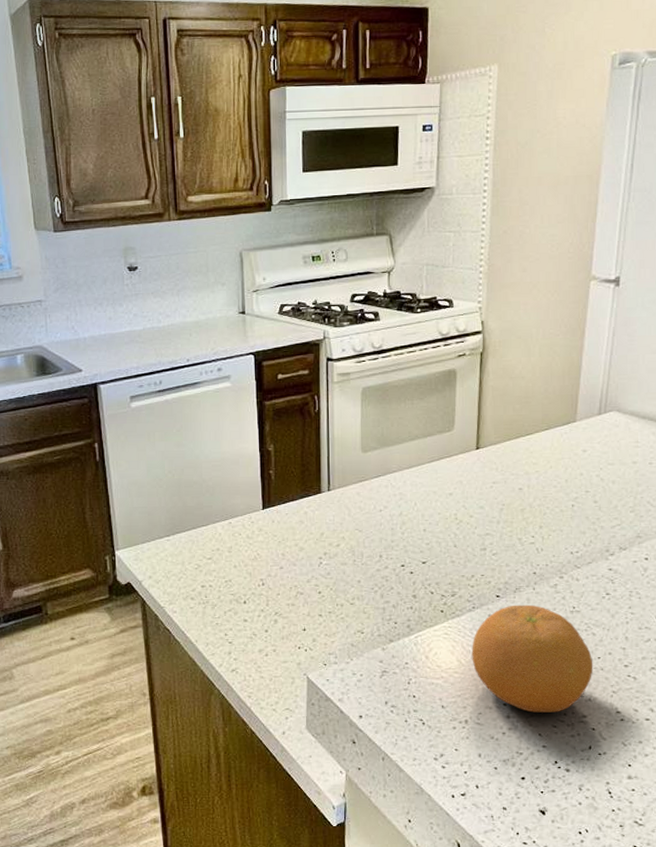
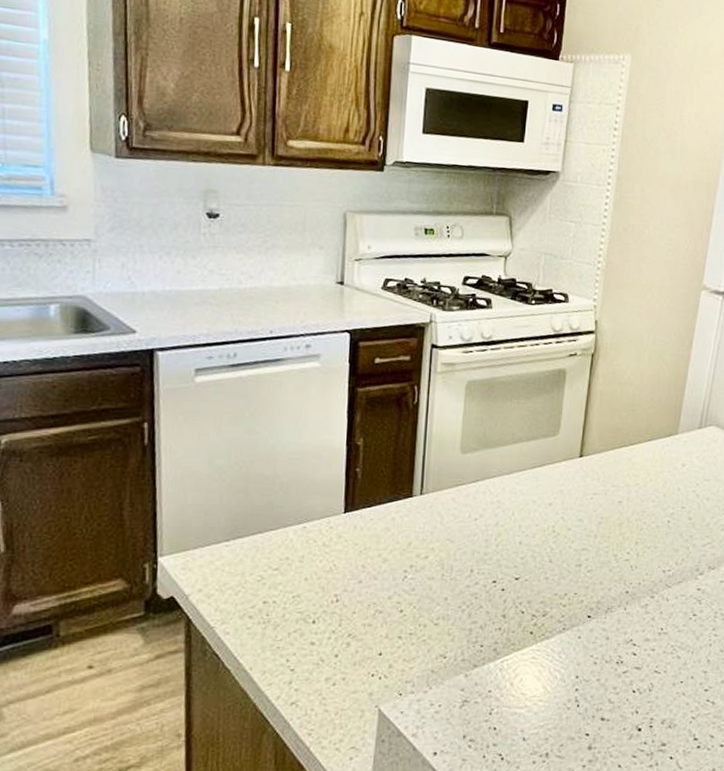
fruit: present [472,604,593,713] -> none [558,626,676,742]

